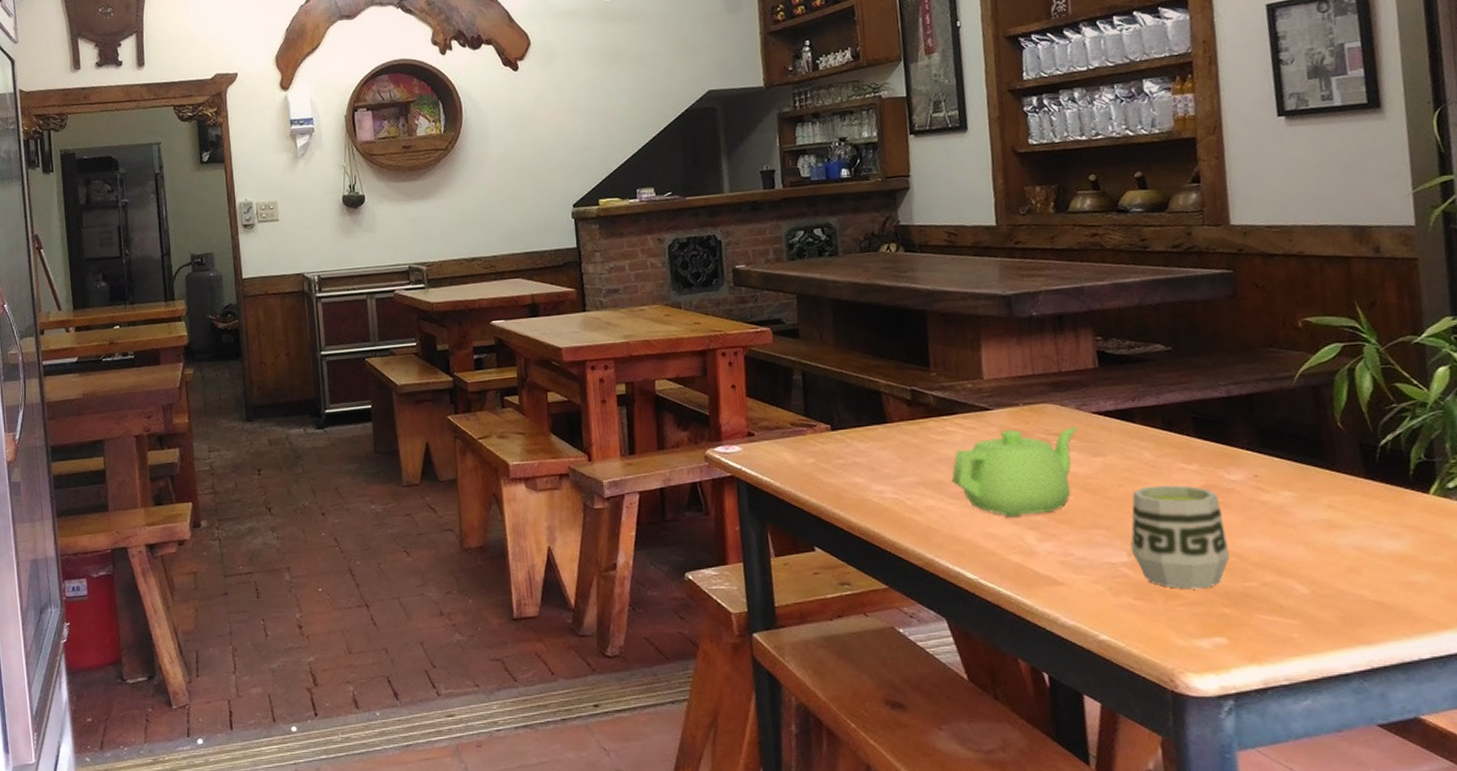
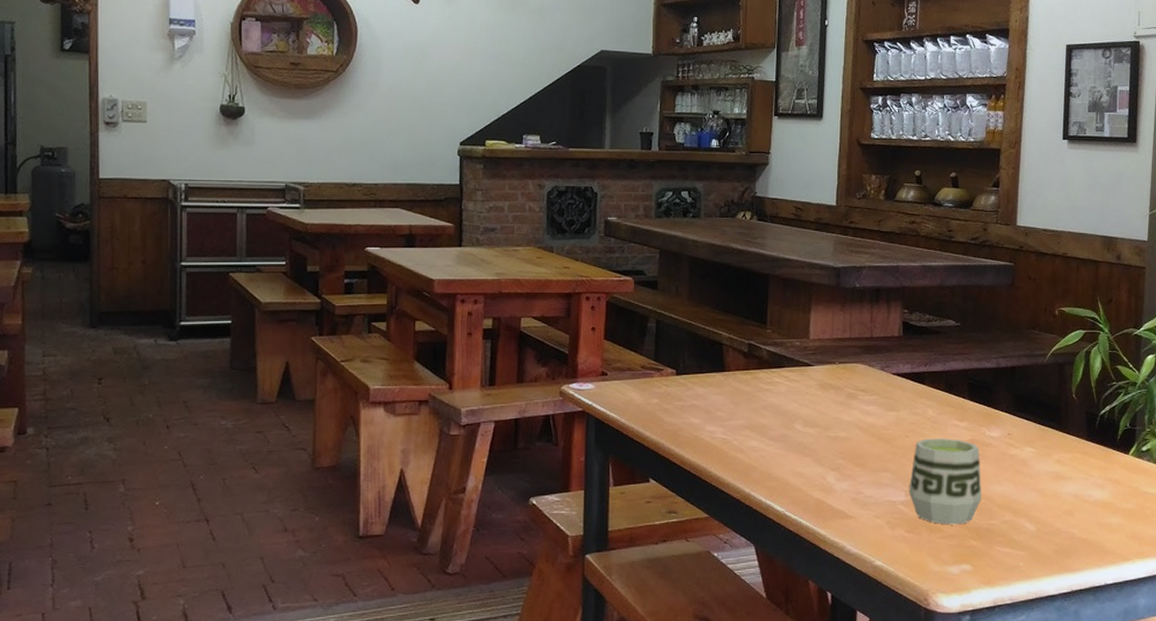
teapot: present [952,427,1078,518] -> none [774,384,880,460]

